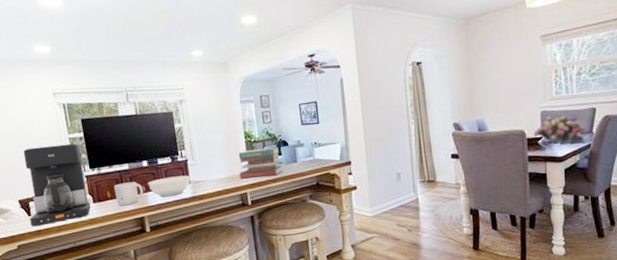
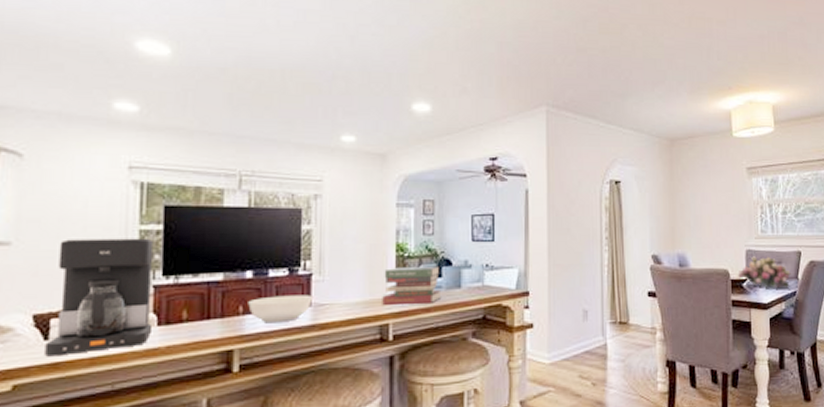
mug: present [113,181,144,206] -> none [194,299,239,333]

